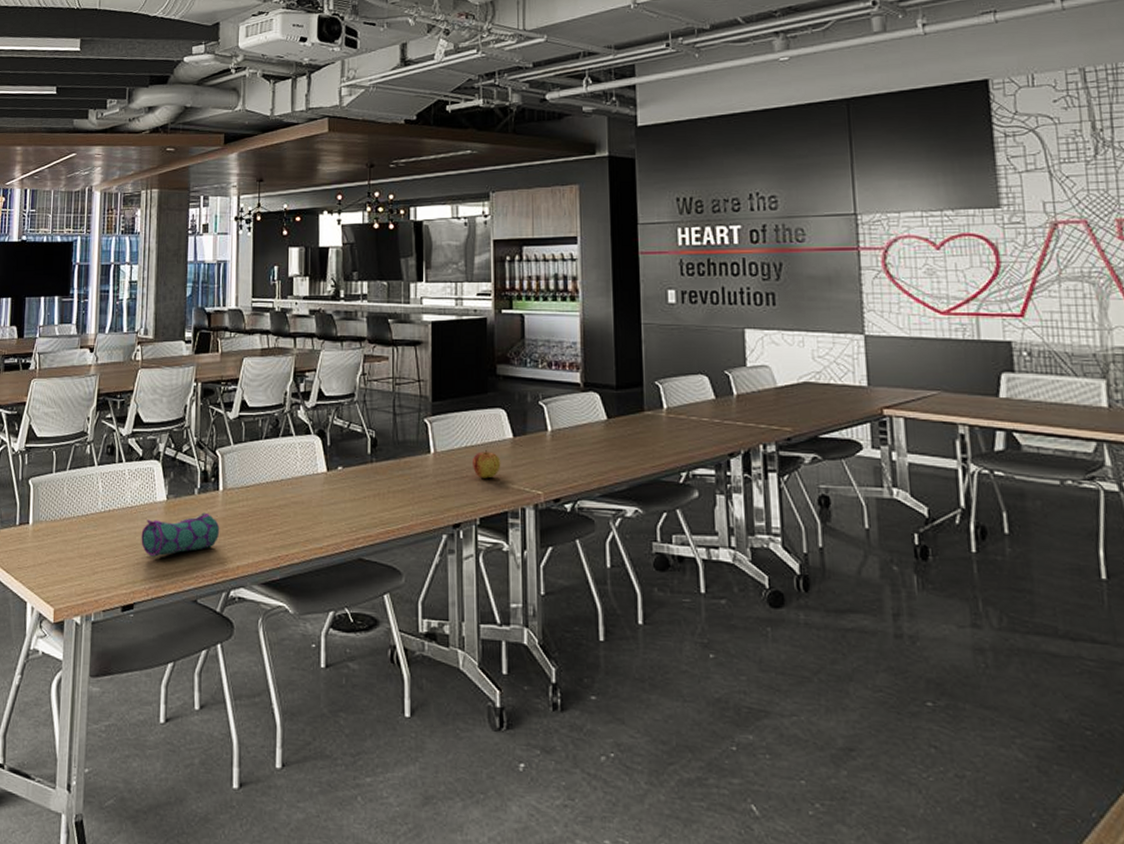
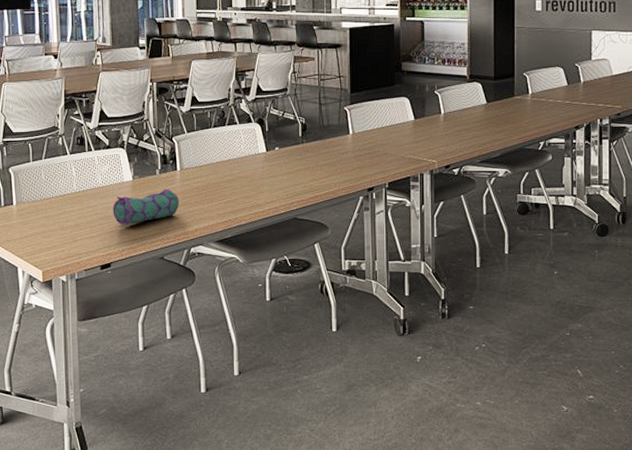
apple: present [473,450,501,479] -> none [383,130,405,152]

